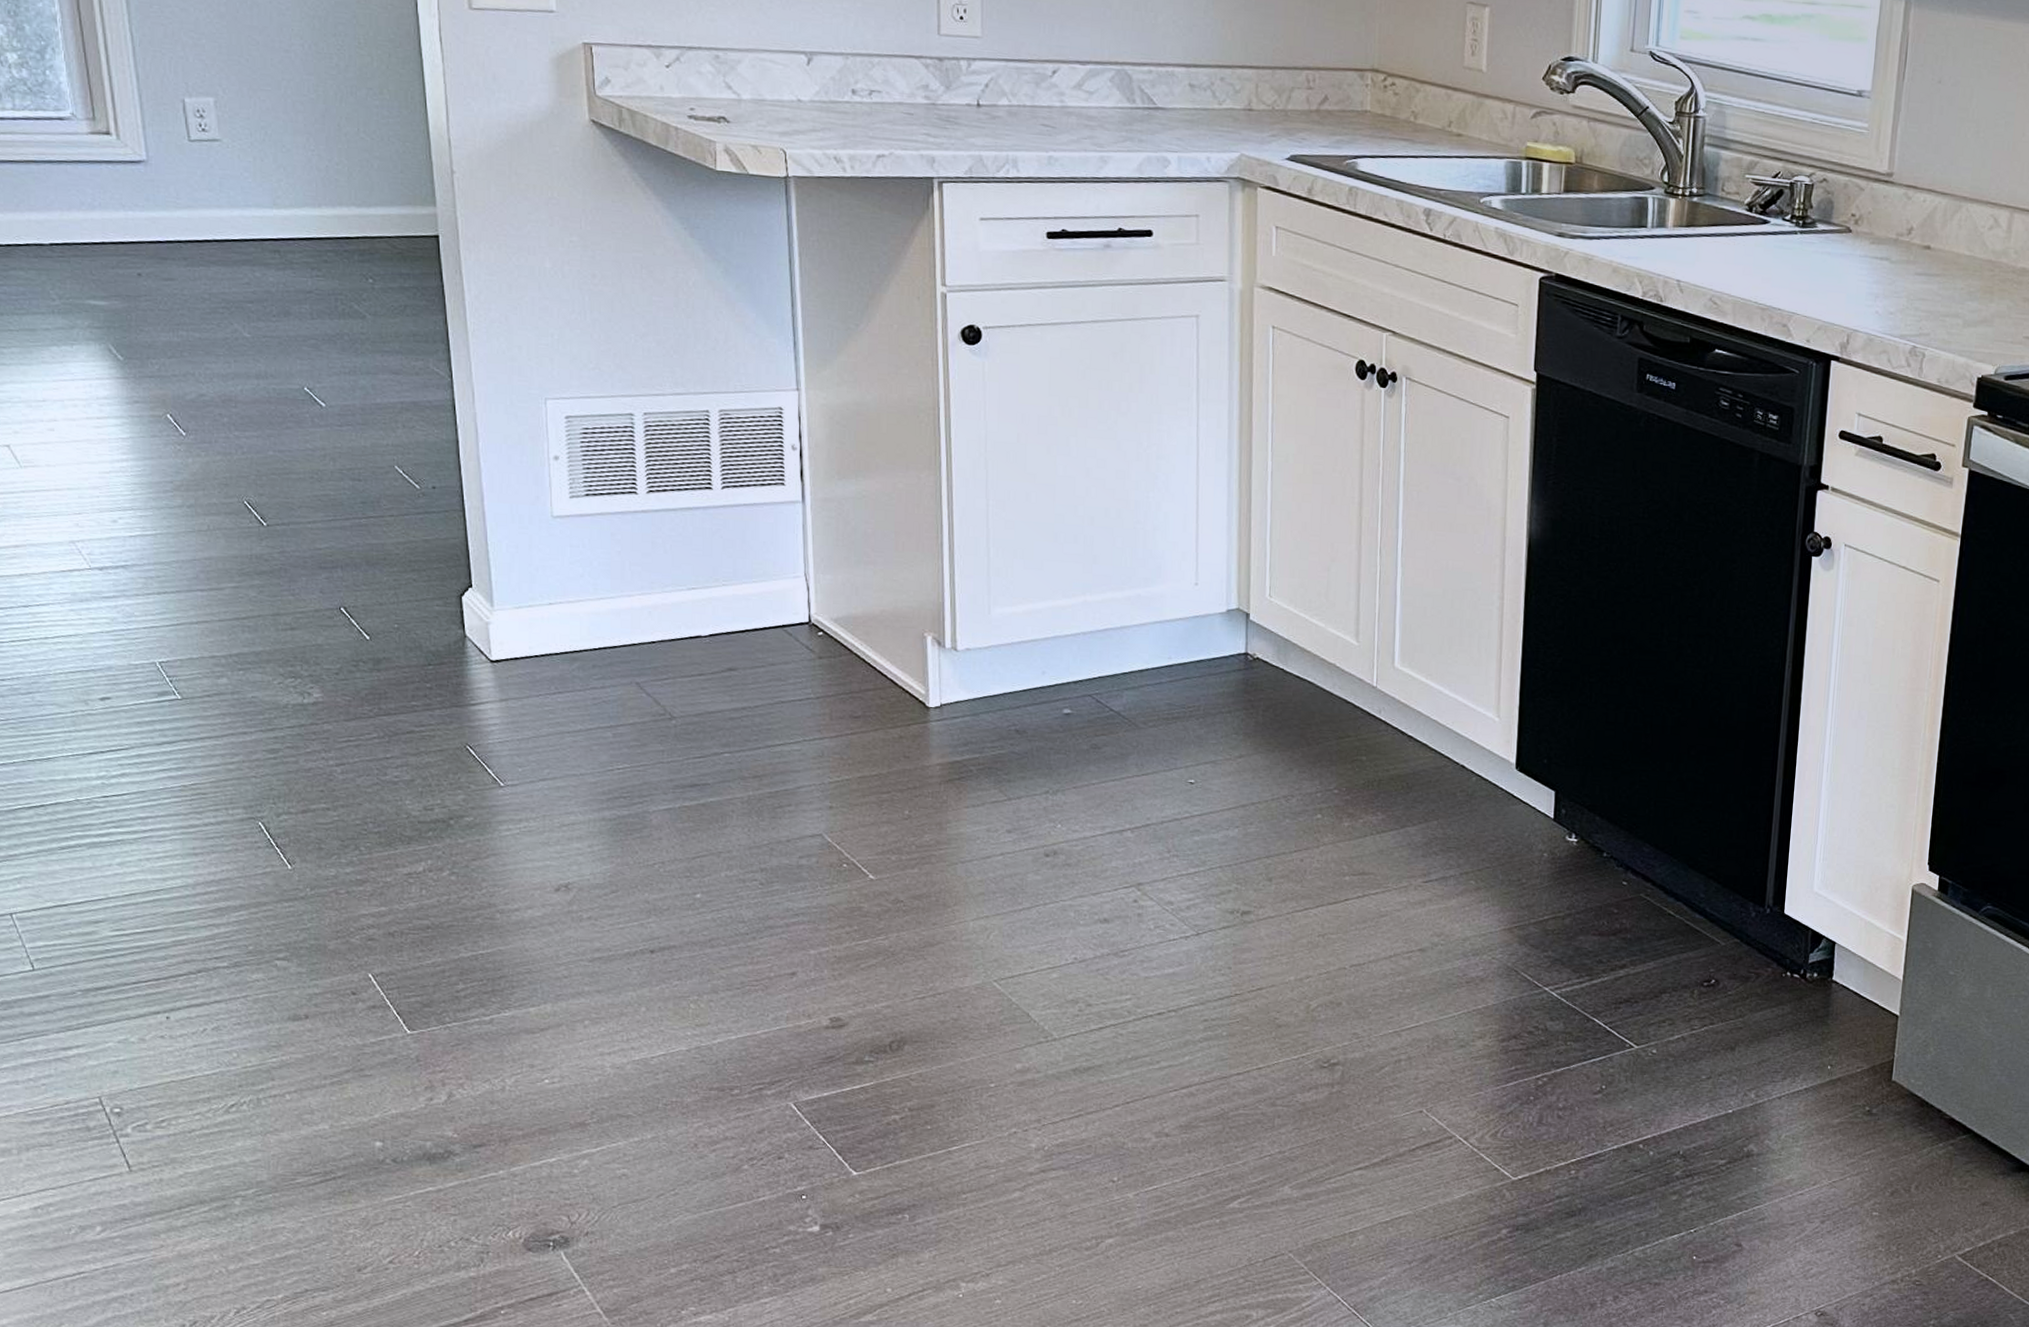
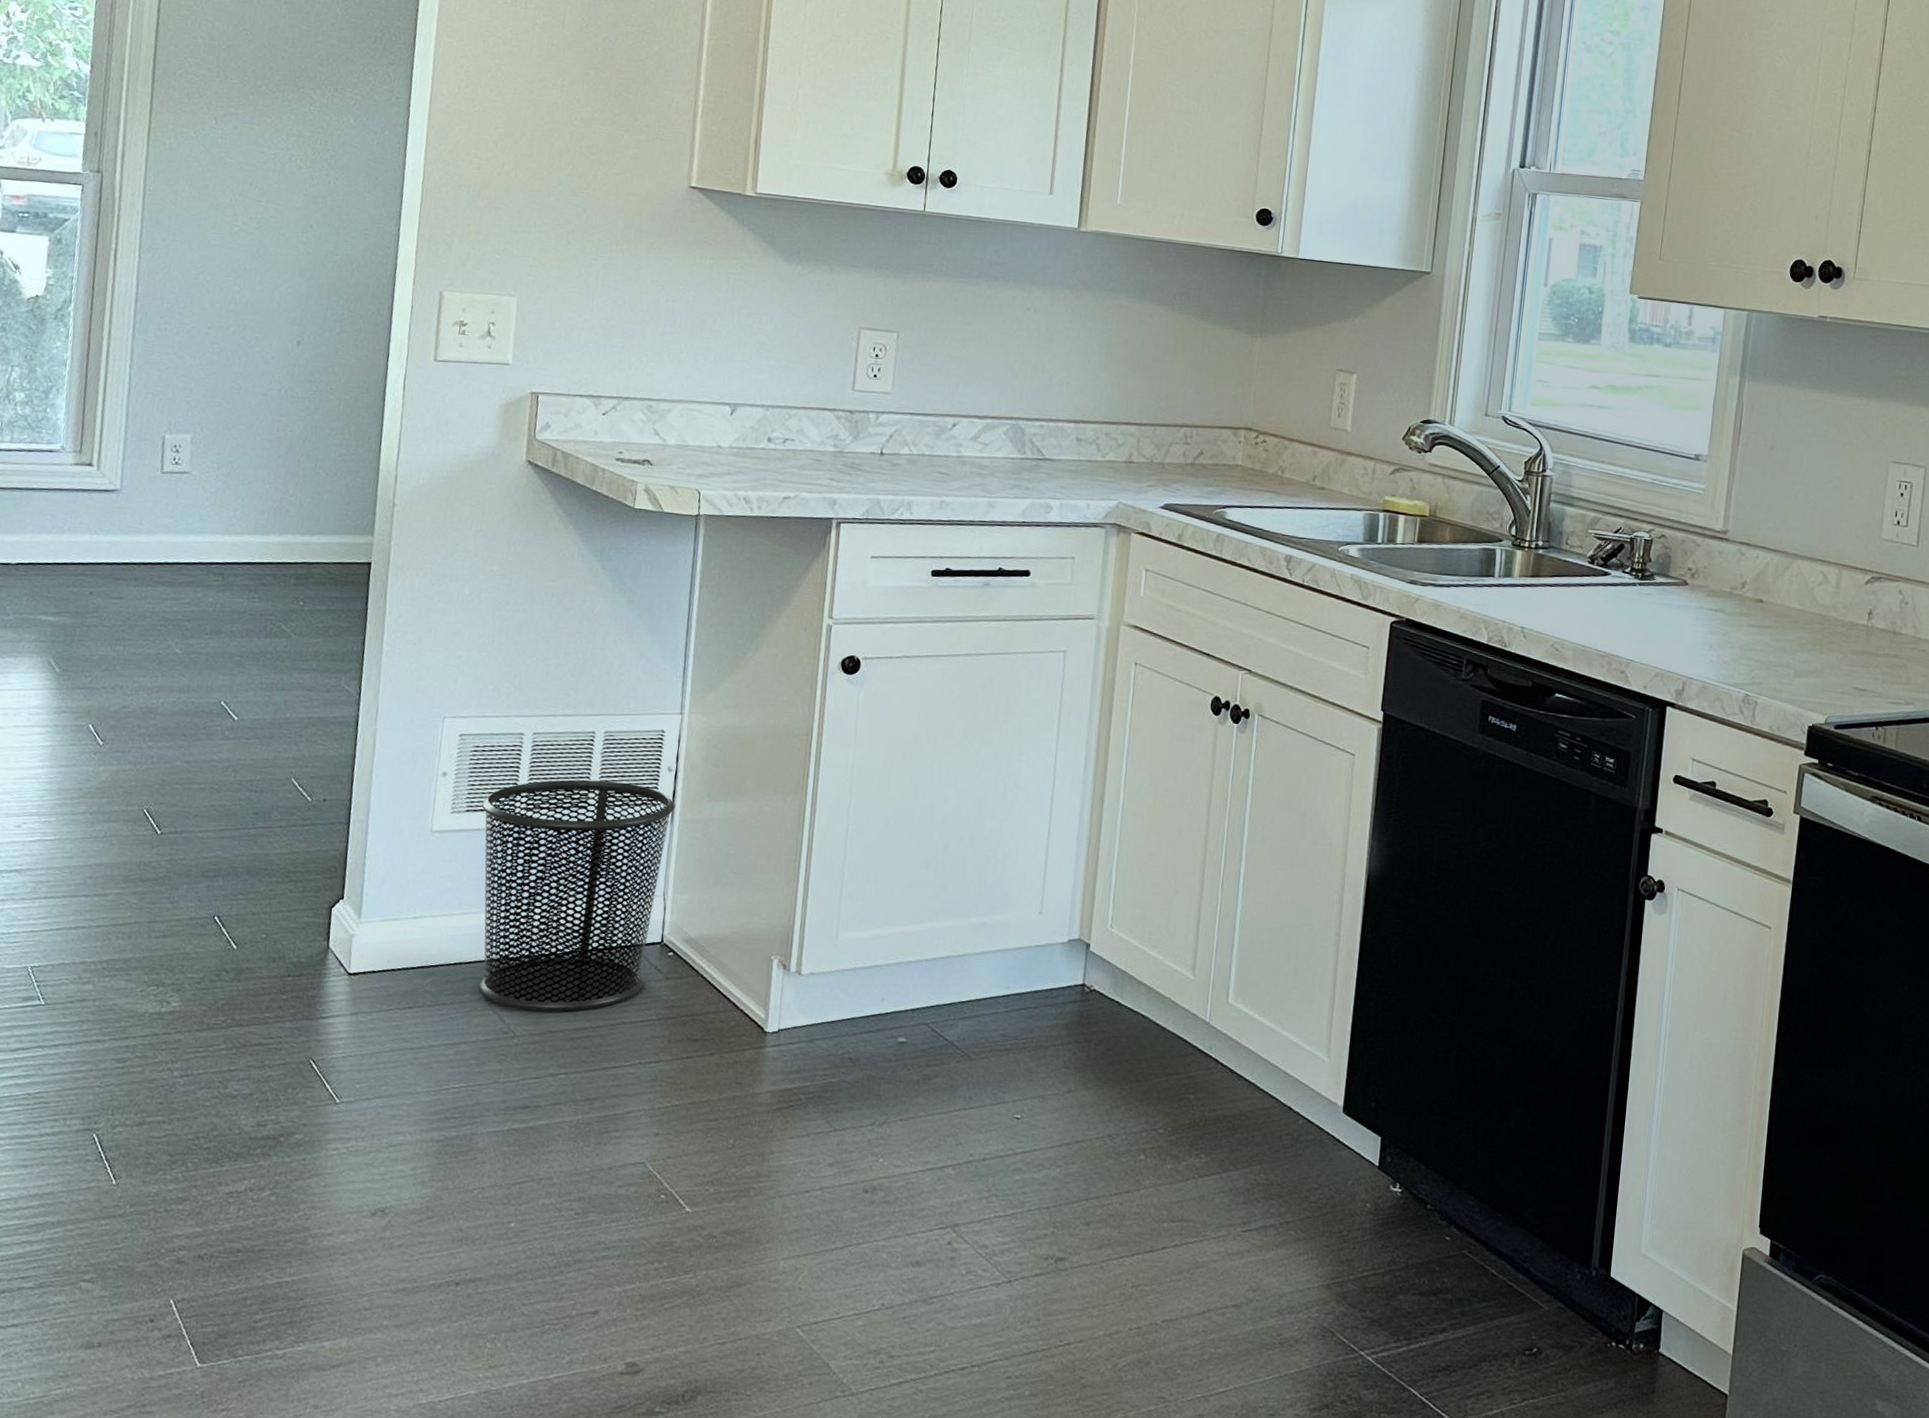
waste bin: none [600,460,805,693] -> present [479,779,675,1012]

